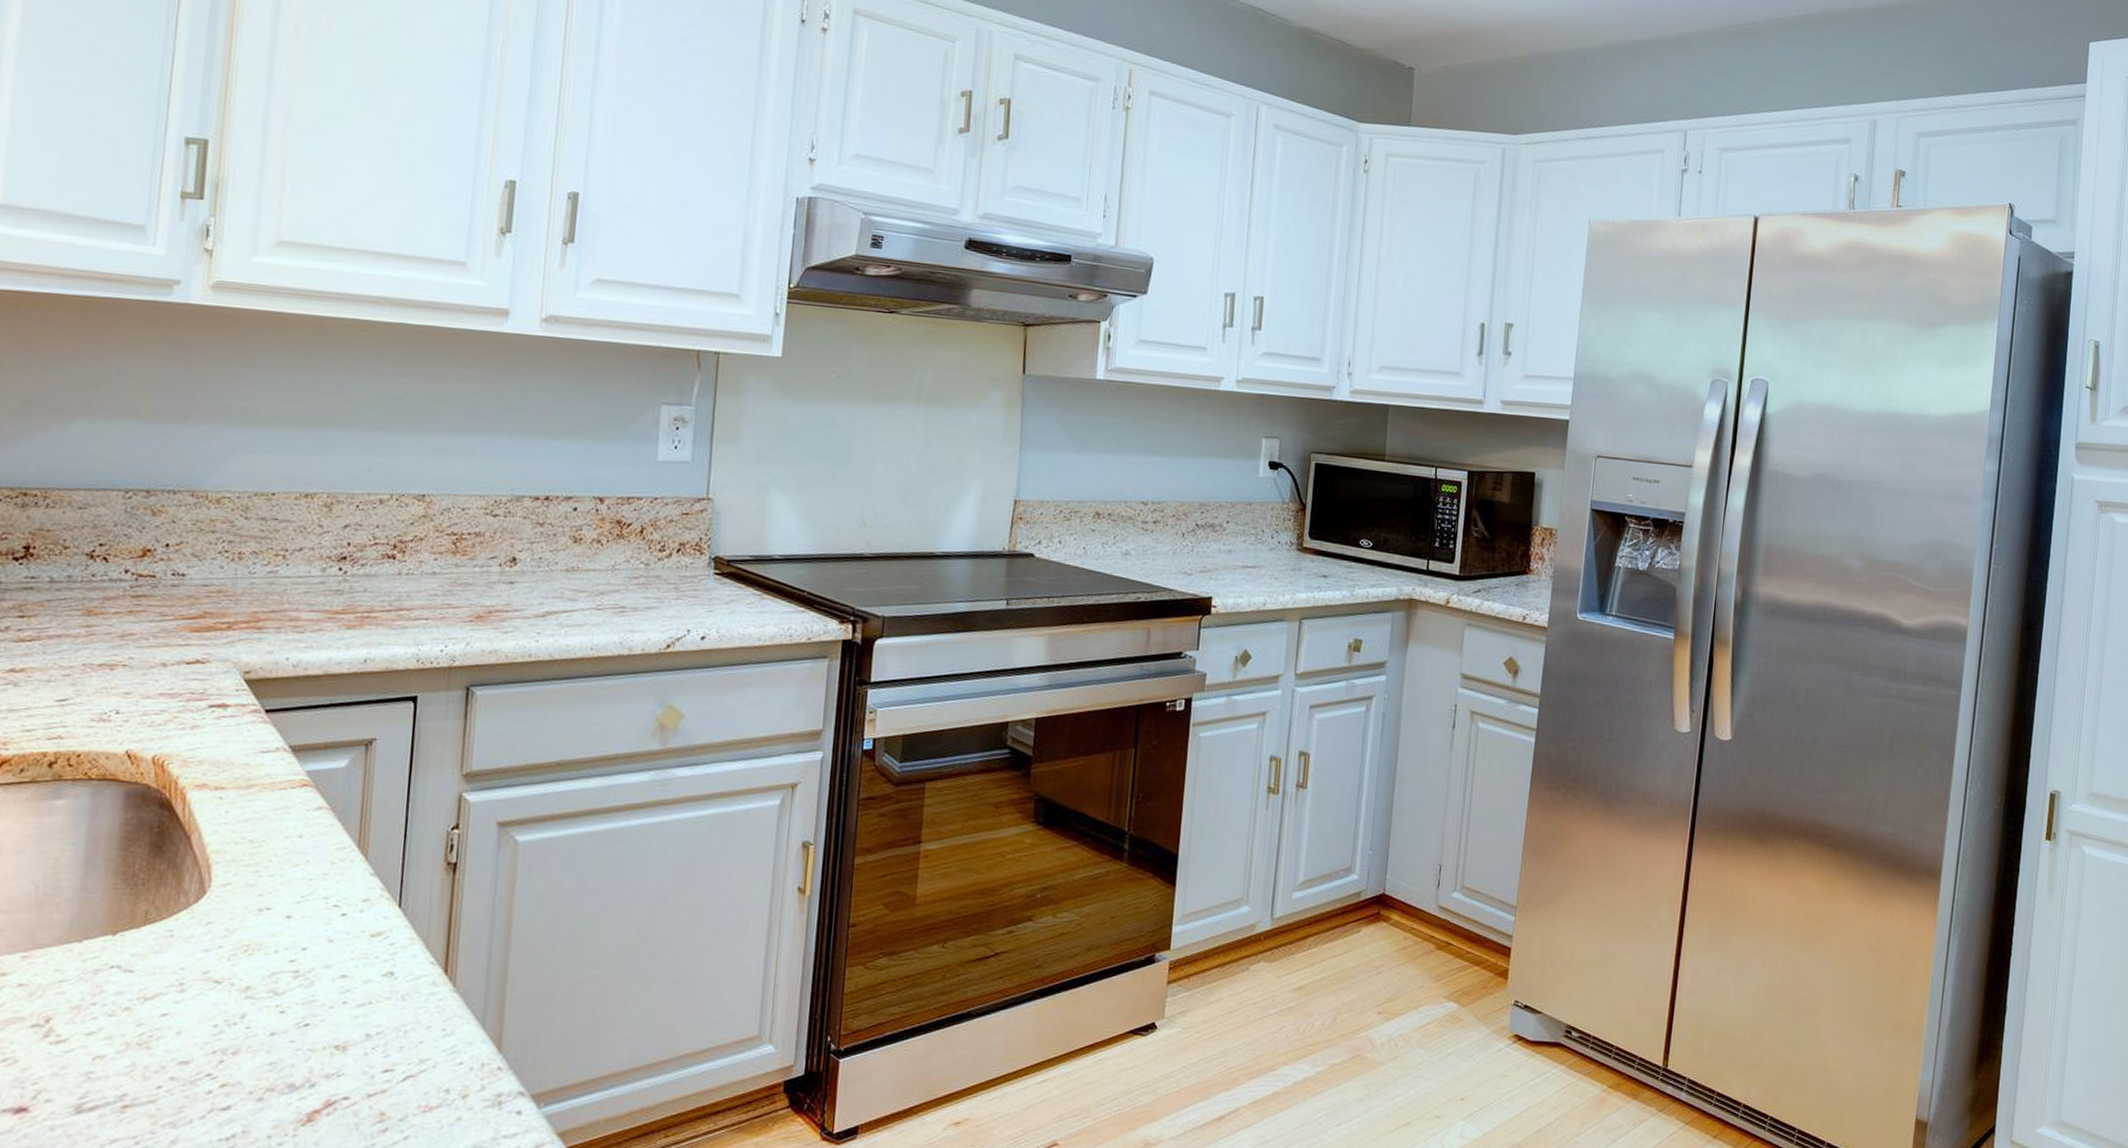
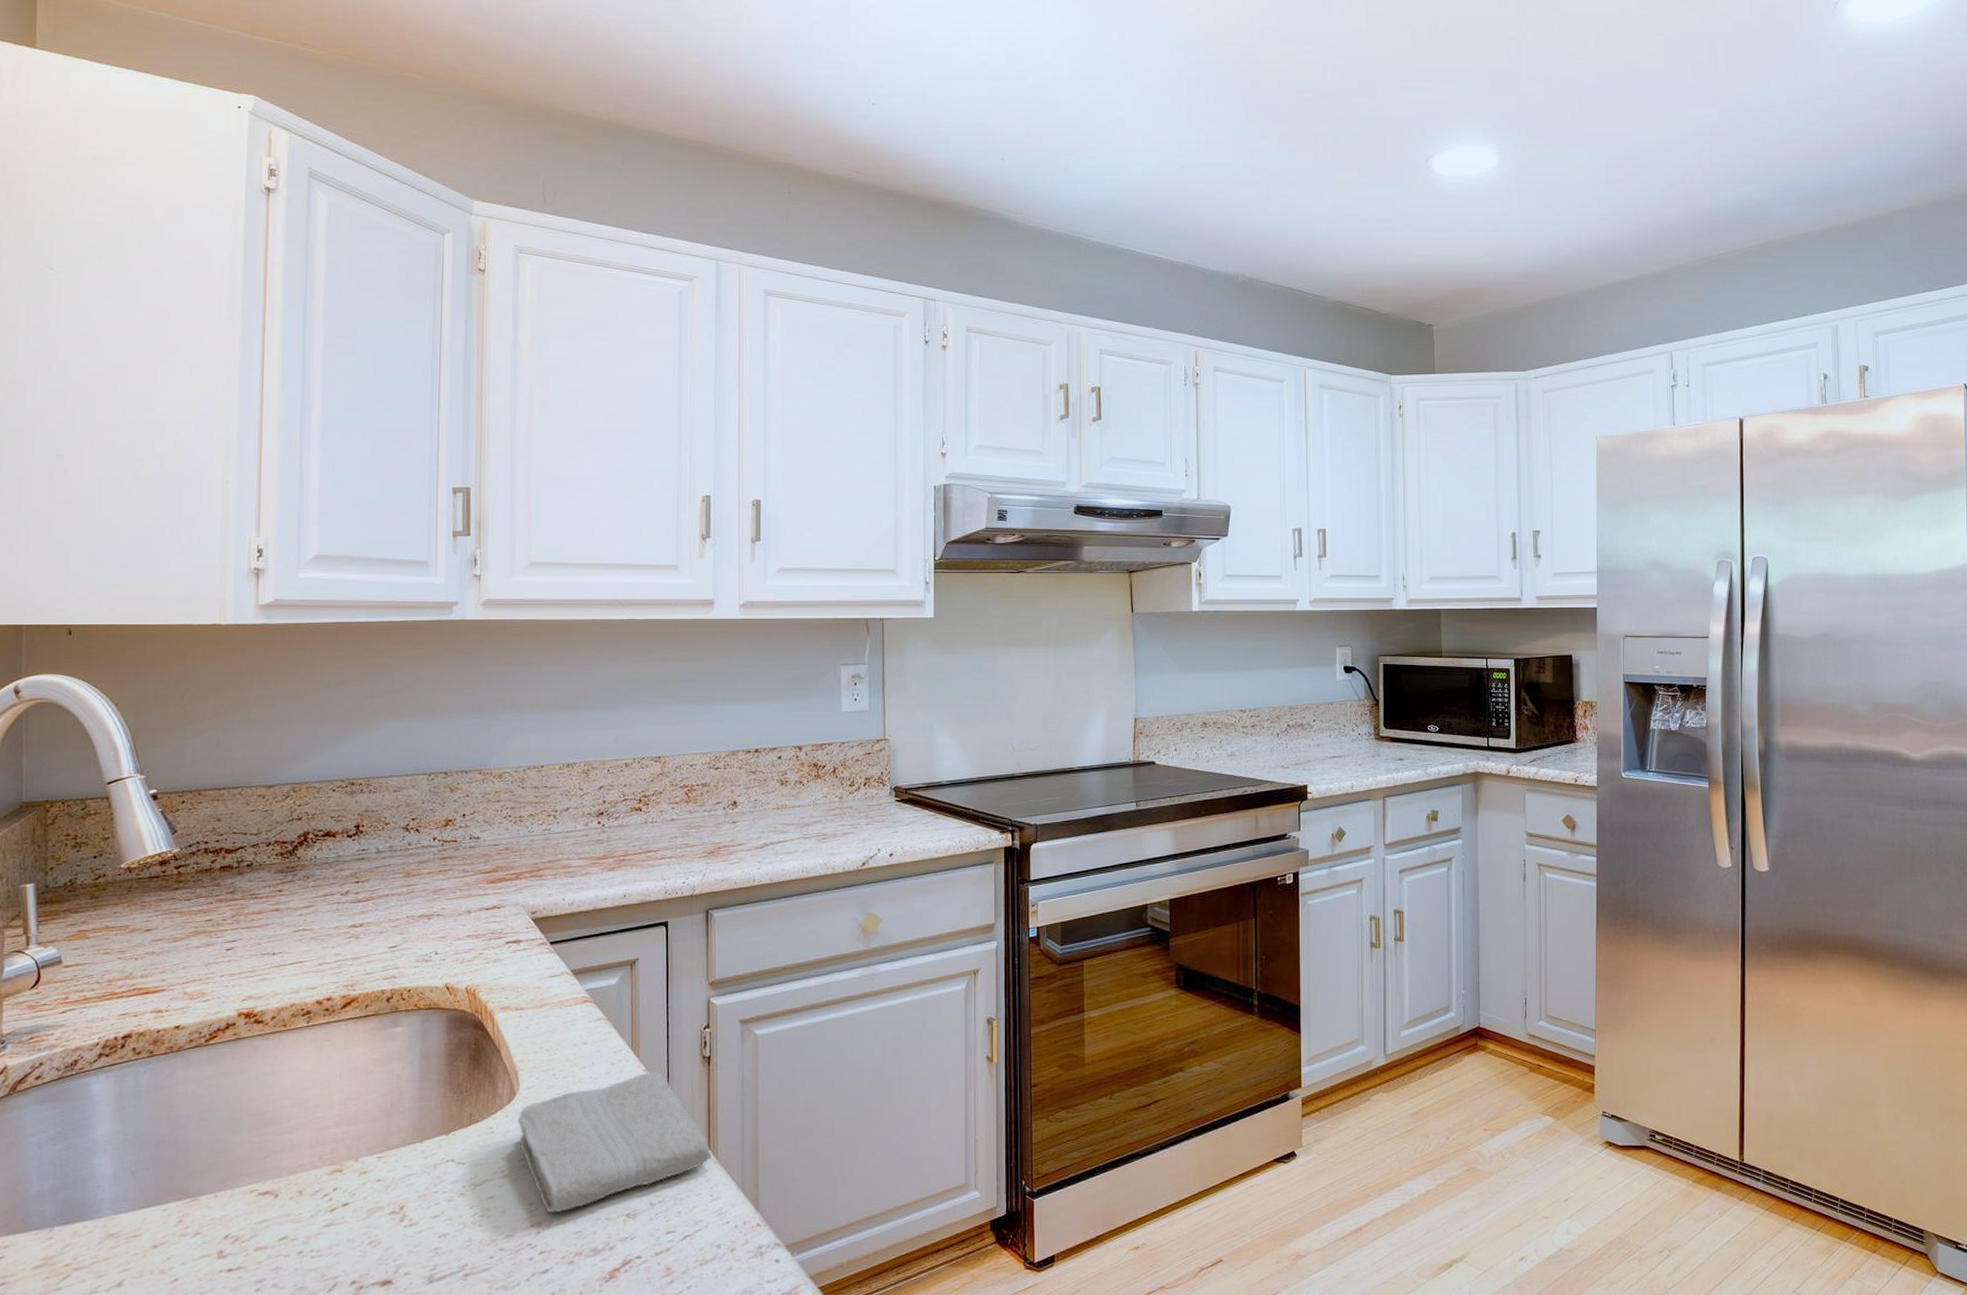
washcloth: none [205,876,448,1039] -> present [517,1072,711,1213]

